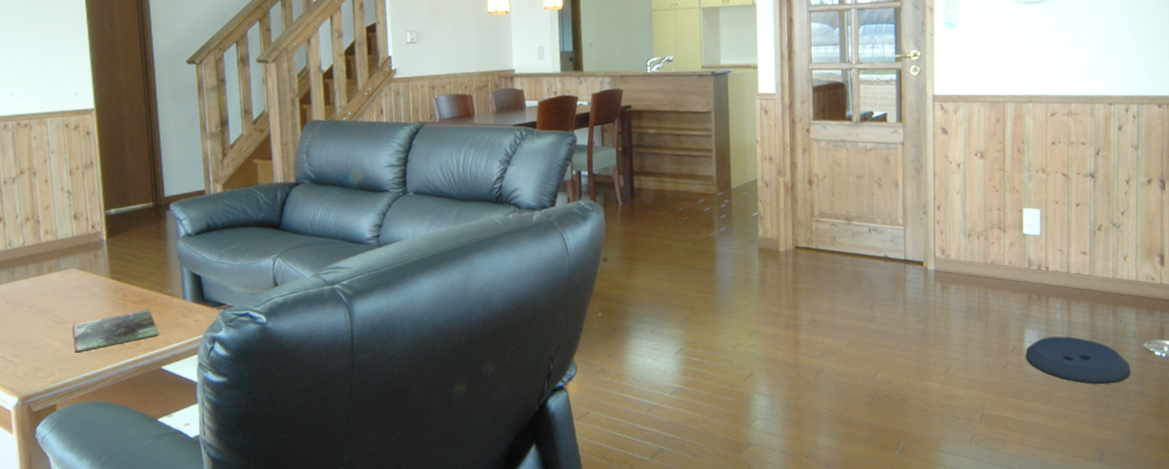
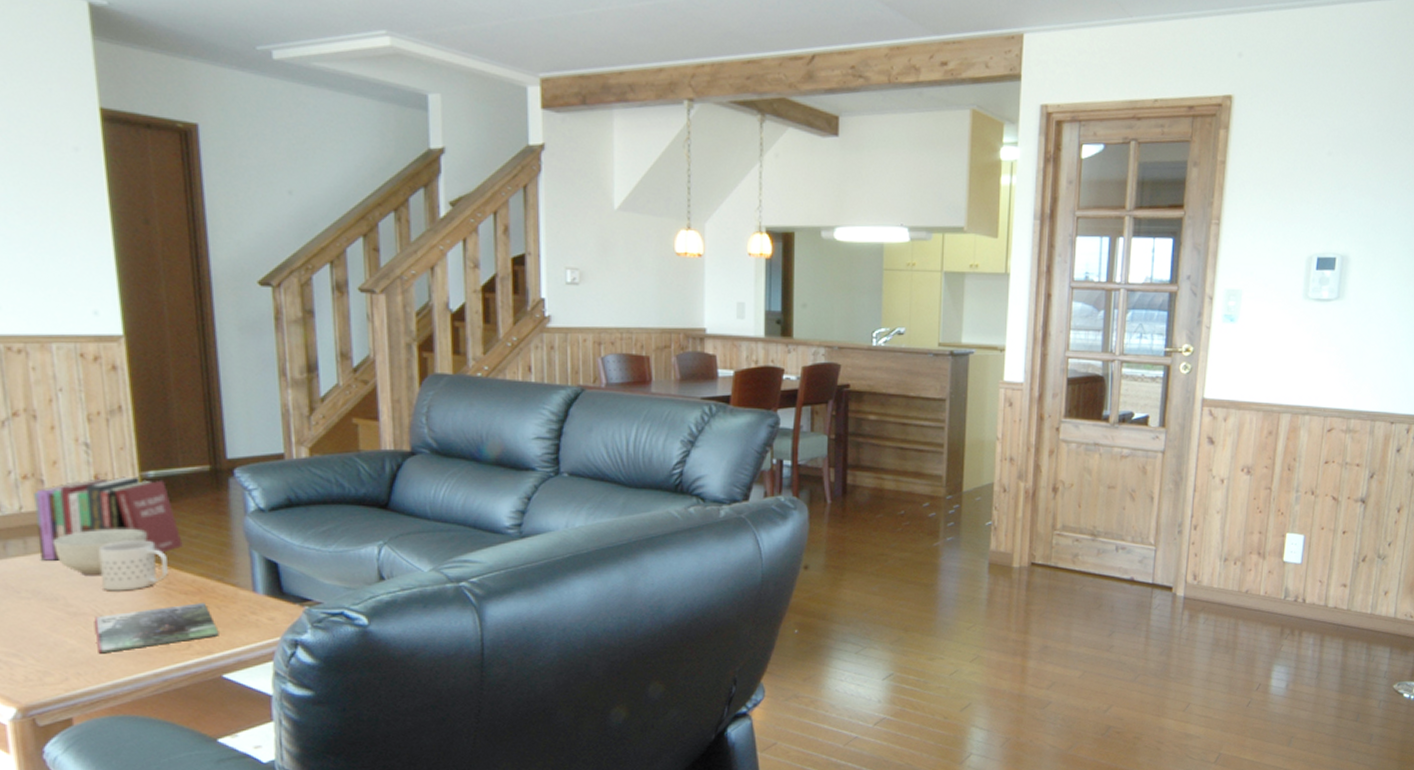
books: none [33,214,134,282] -> present [34,476,183,561]
bowl: none [45,254,110,292] -> present [52,528,148,575]
mug: none [76,262,124,304] -> present [98,540,168,591]
robot vacuum: present [1025,336,1130,384] -> none [1270,674,1377,726]

